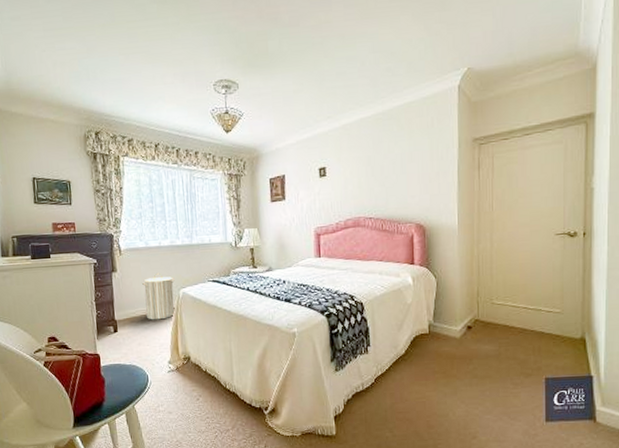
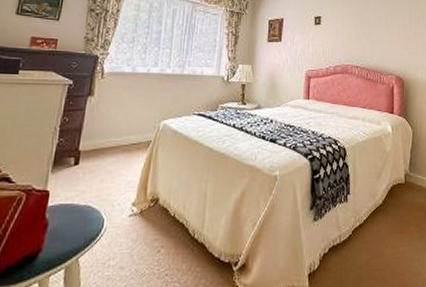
laundry hamper: present [141,272,175,320] -> none [117,100,157,153]

